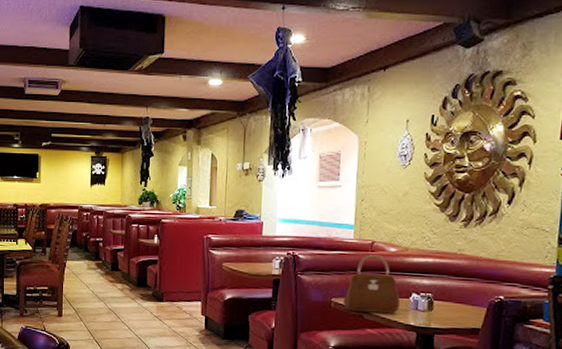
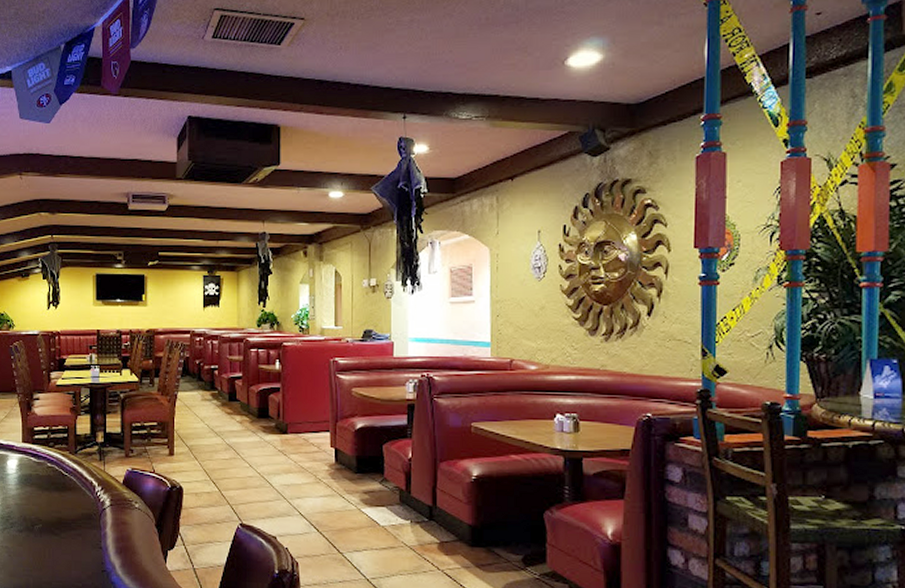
handbag: present [344,255,401,314] -> none [485,374,545,437]

